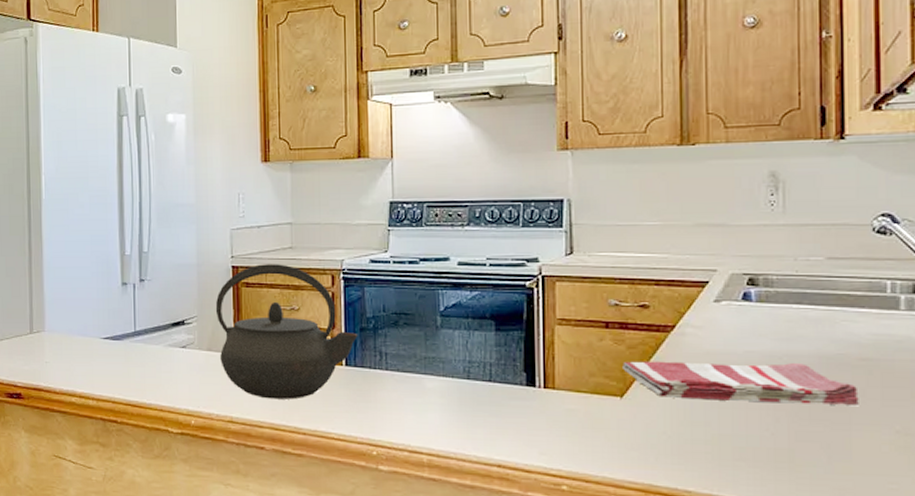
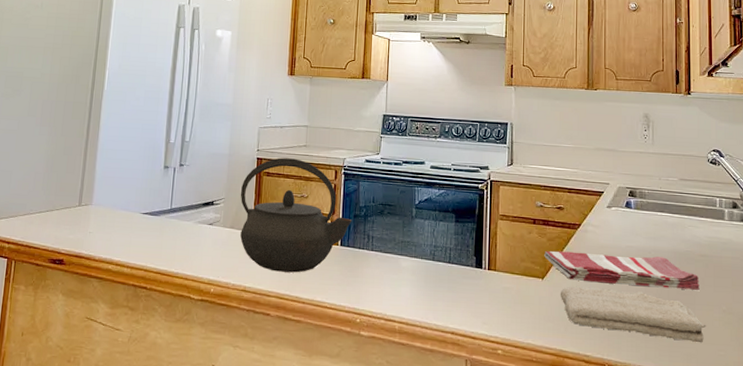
washcloth: none [647,405,869,474] -> present [560,286,706,343]

